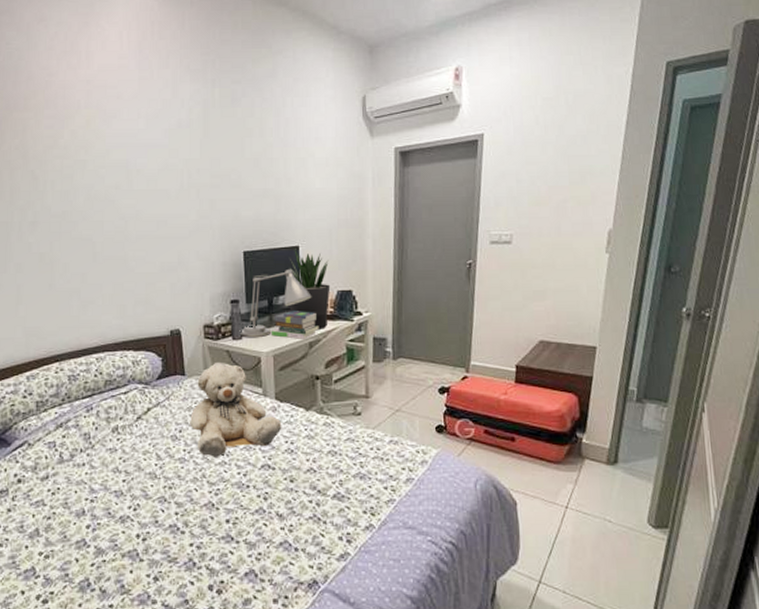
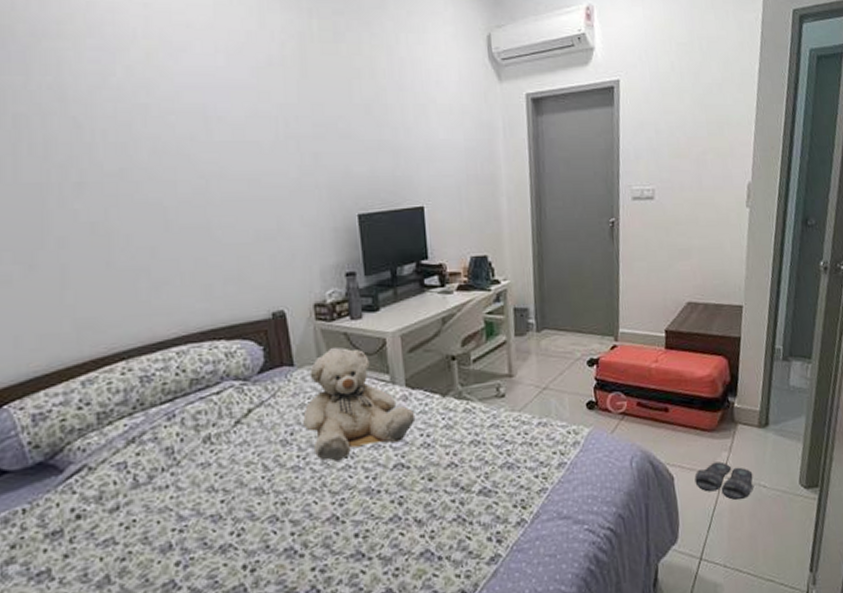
desk lamp: present [239,268,312,338] -> none [358,233,442,317]
books: present [270,311,319,339] -> none [396,282,452,315]
planter: present [289,249,331,329] -> none [414,210,463,302]
slippers: none [538,493,599,530] -> present [694,461,754,500]

